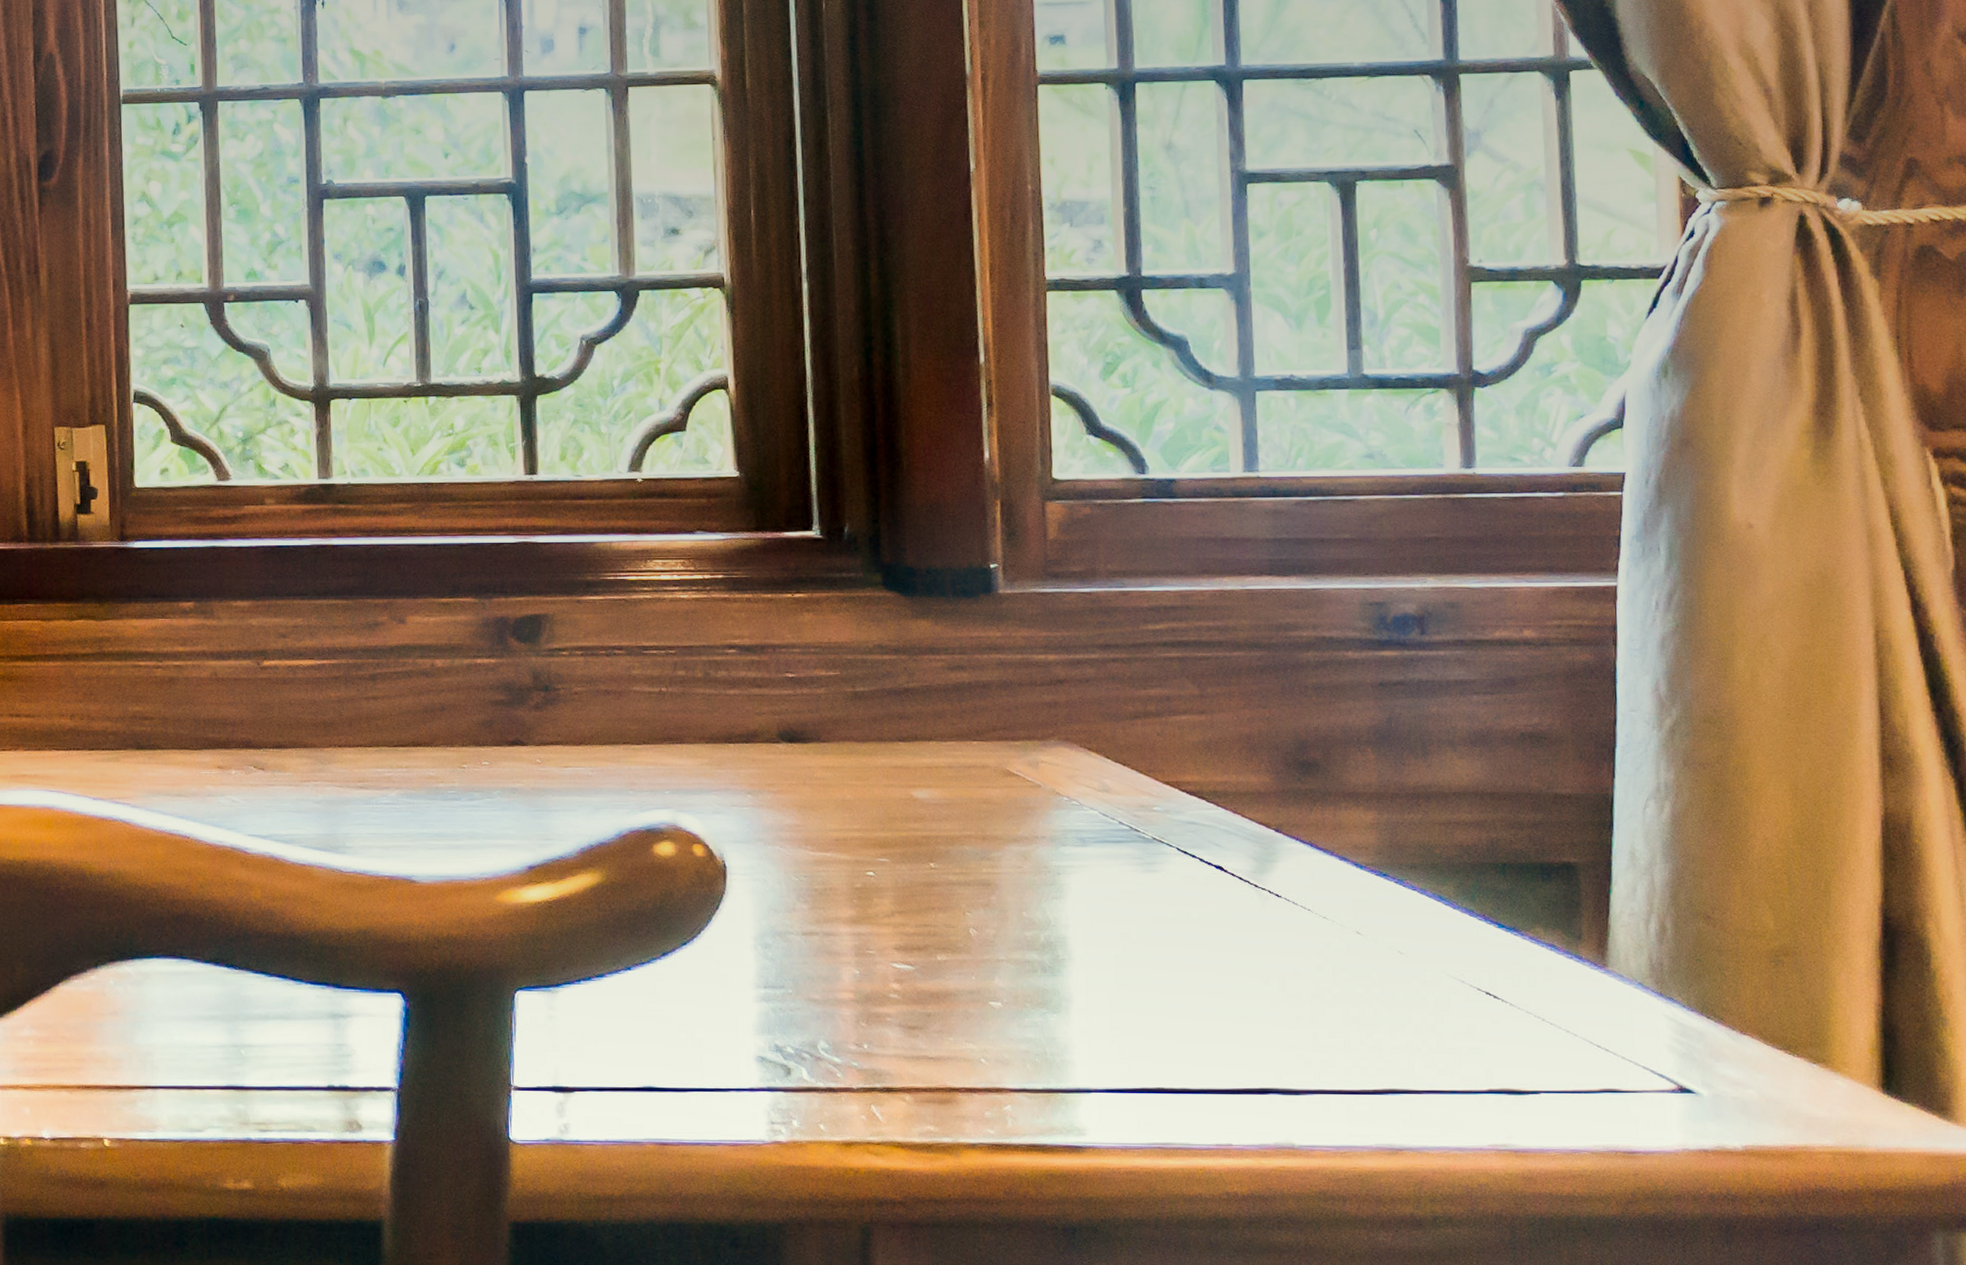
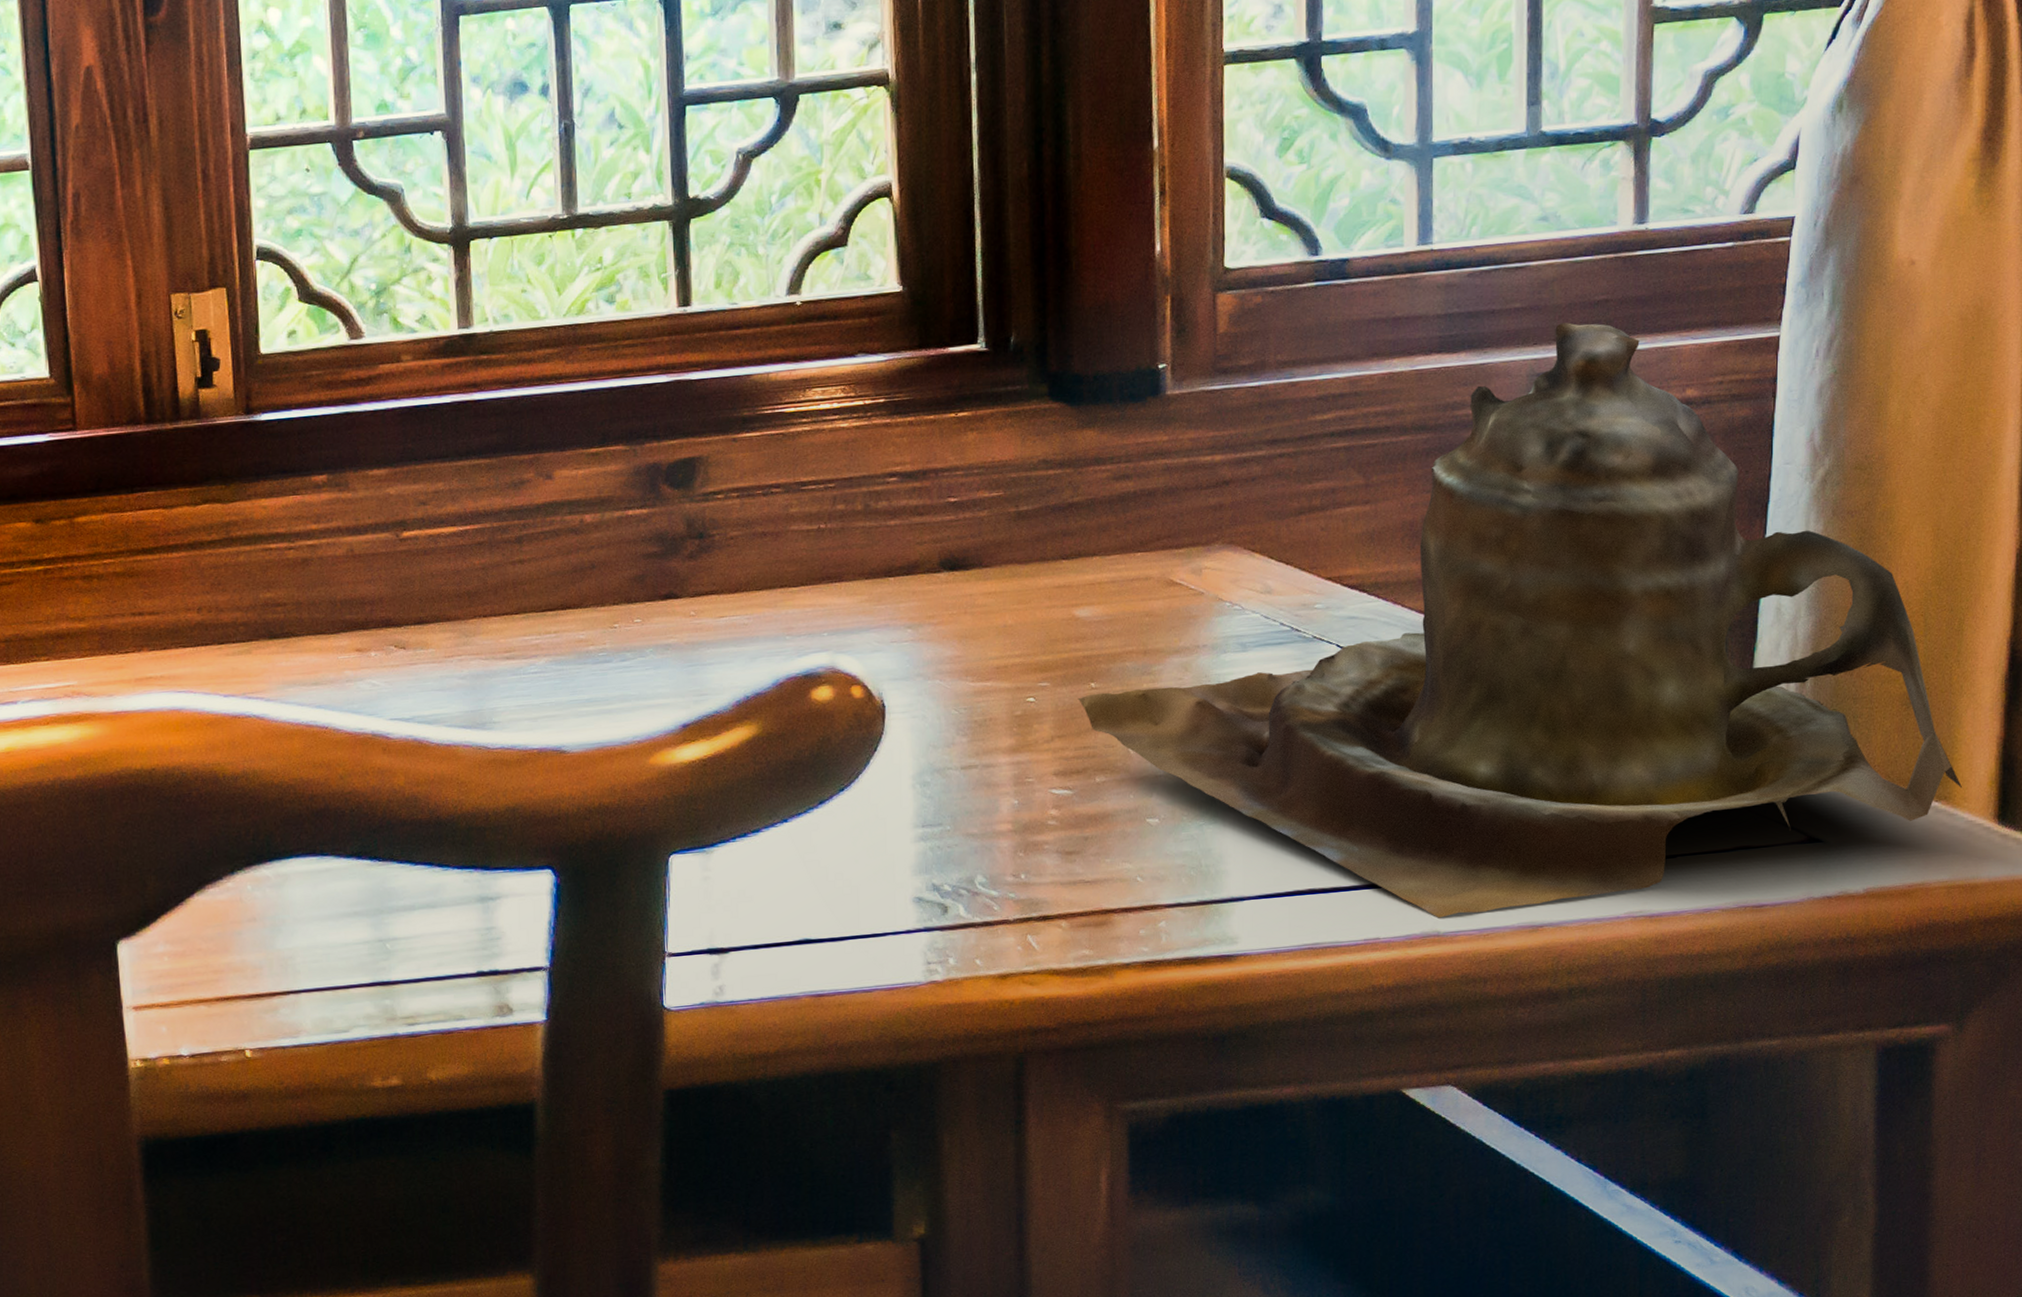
teapot: none [917,556,1842,1131] -> present [1077,322,1963,918]

